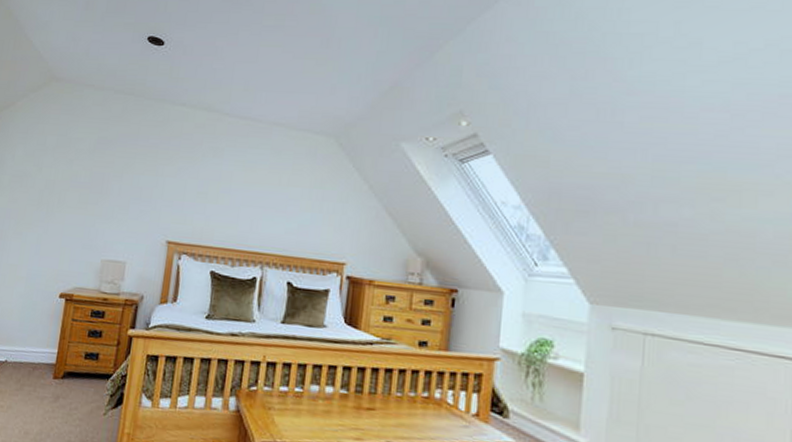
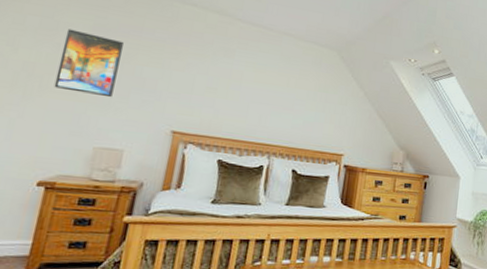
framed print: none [69,144,123,210] -> present [53,29,124,98]

